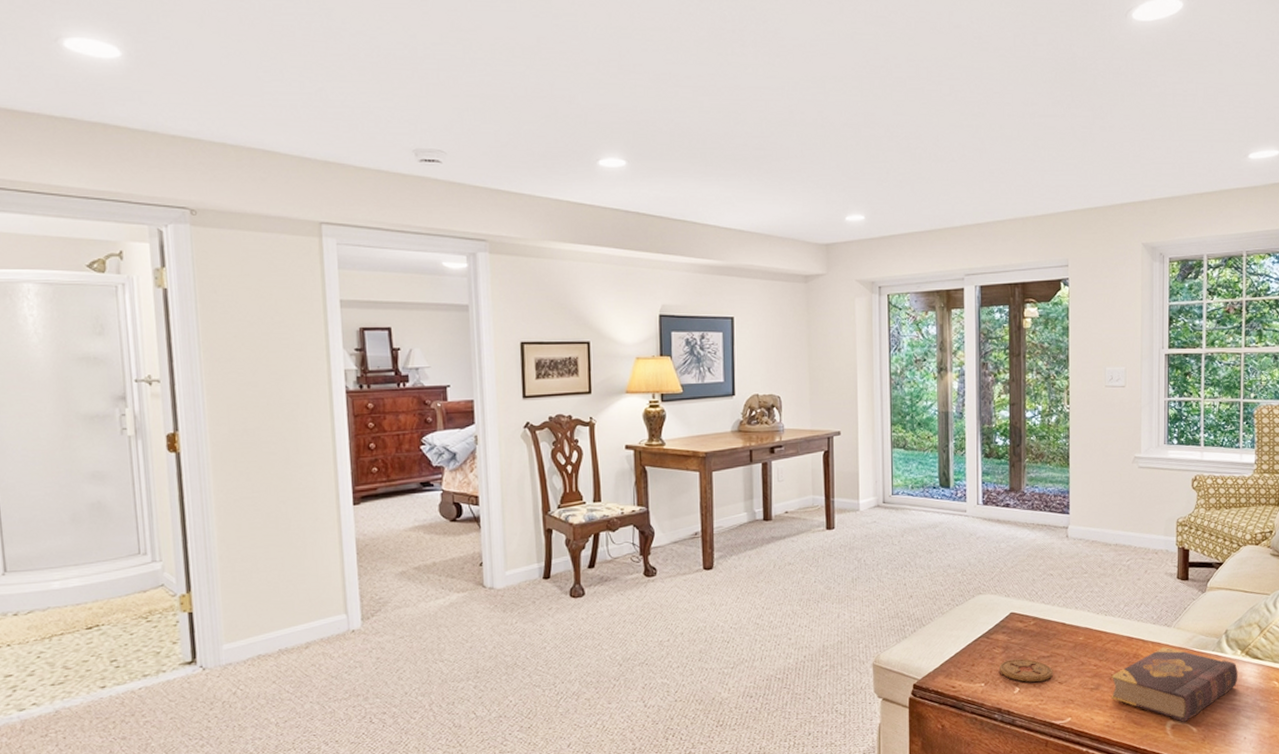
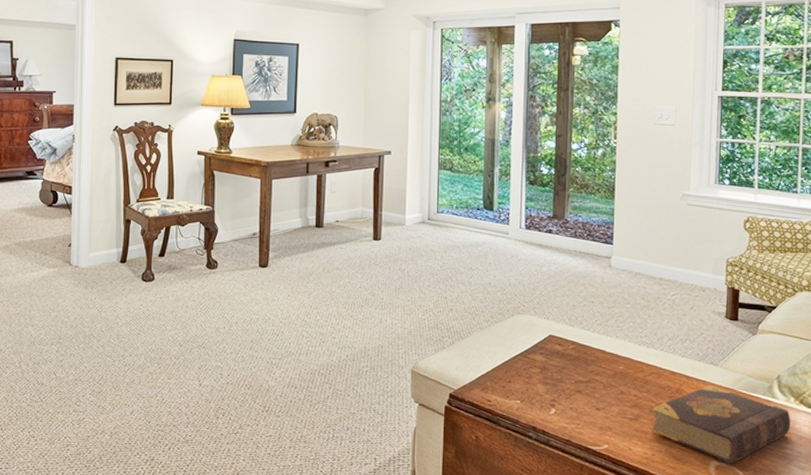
coaster: present [1000,659,1053,682] -> none [536,380,591,405]

